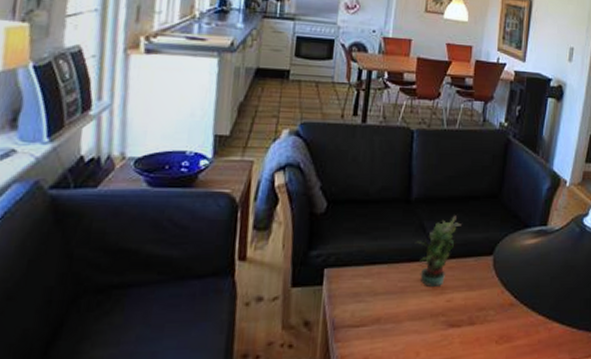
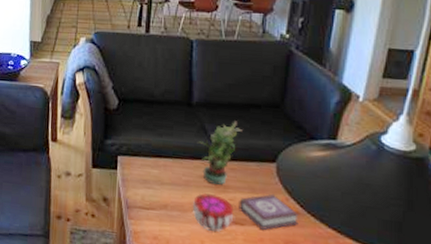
decorative bowl: none [408,298,451,340] -> present [193,193,234,232]
book: none [456,288,513,329] -> present [239,193,299,231]

